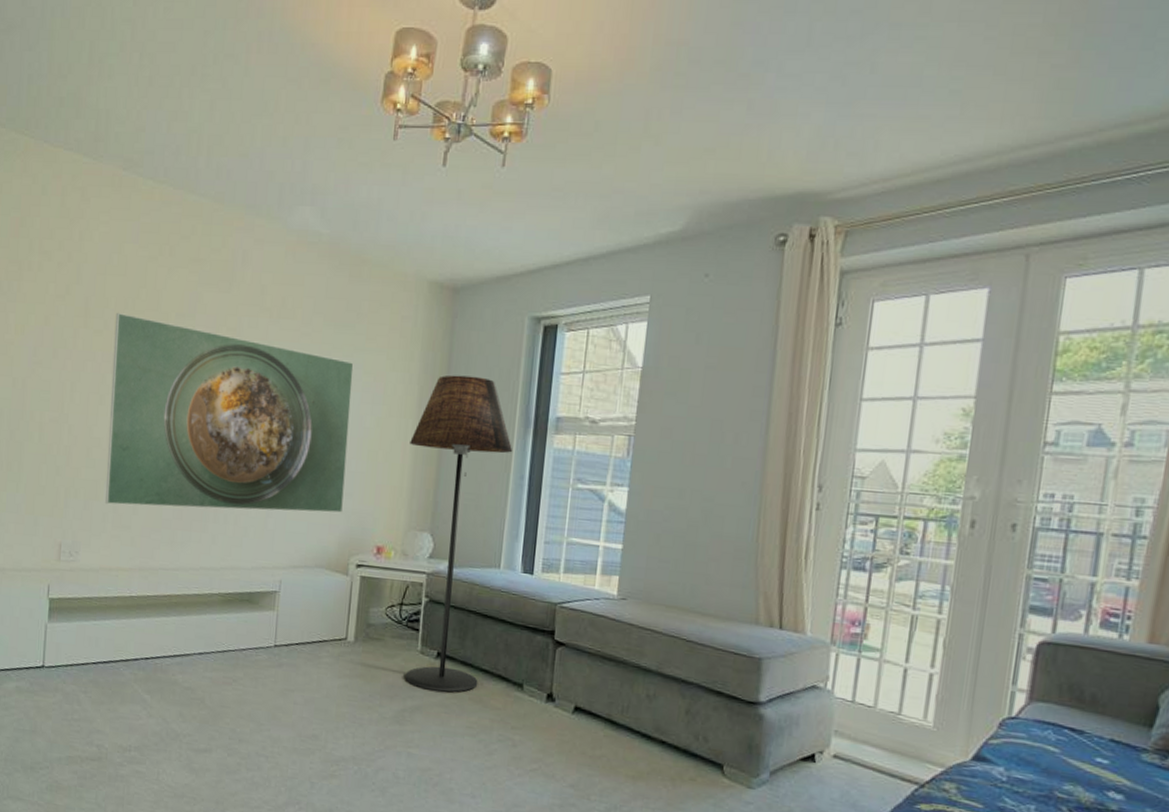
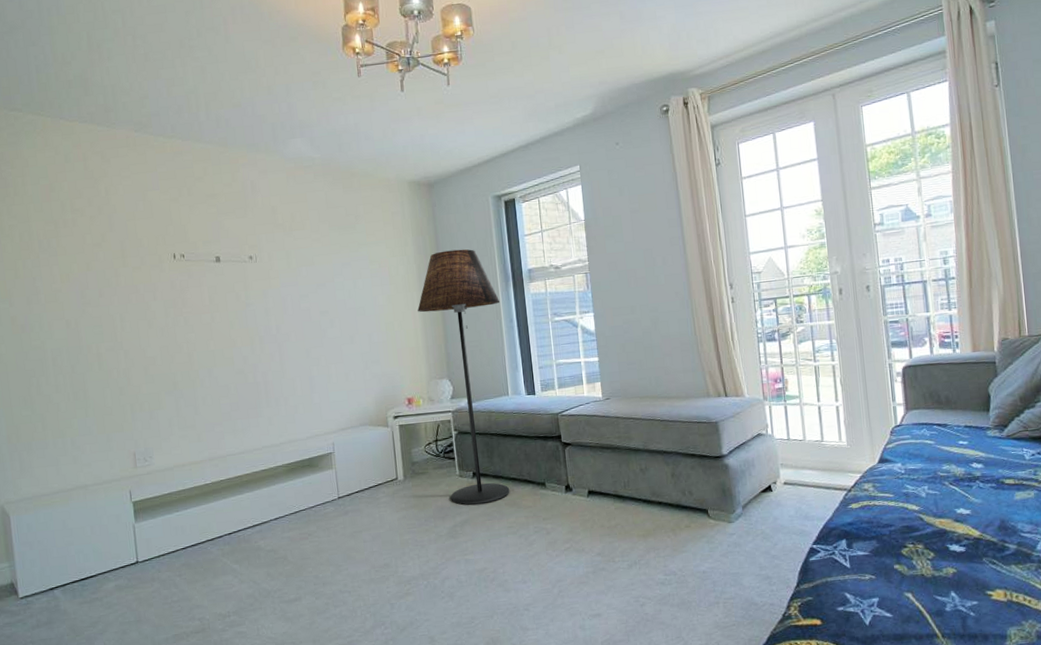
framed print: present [105,313,354,513] -> none [149,249,375,411]

